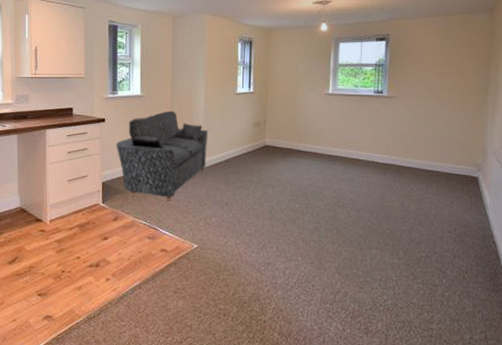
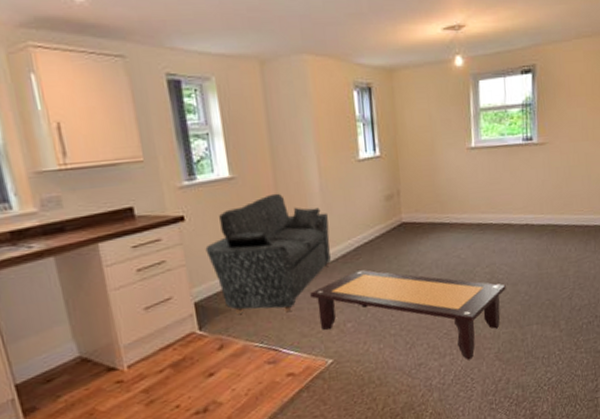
coffee table: none [187,177,350,268] -> present [310,269,506,360]

